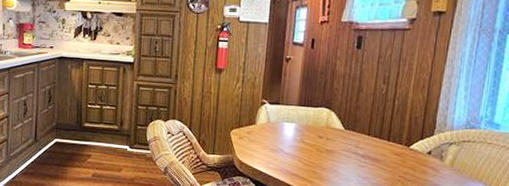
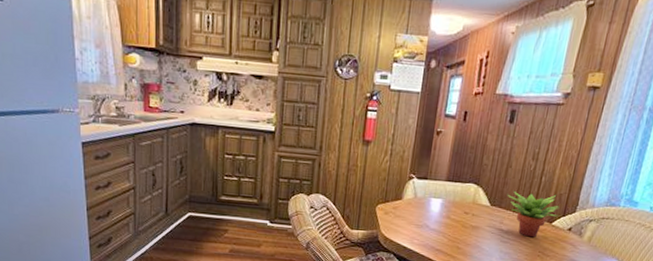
succulent plant: none [360,114,417,162] -> present [507,190,560,238]

